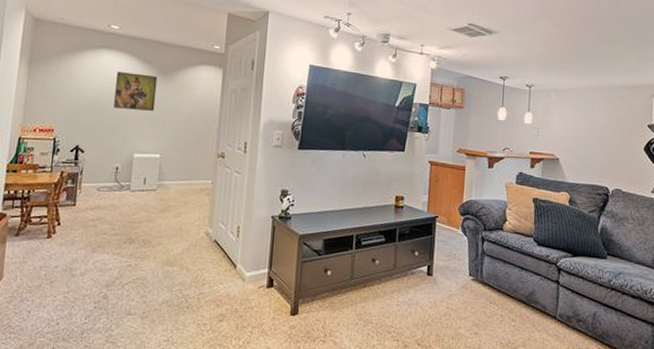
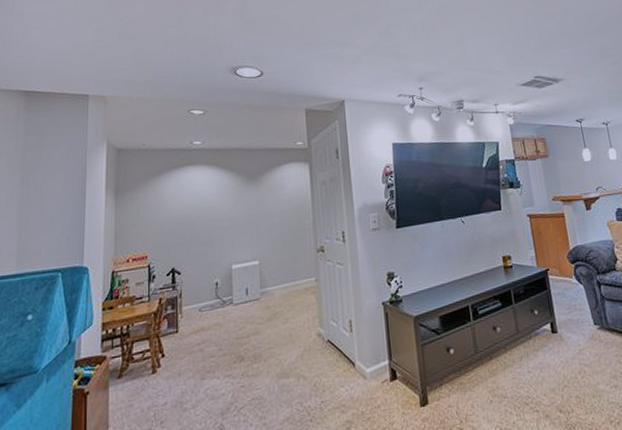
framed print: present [114,72,158,111] -> none [205,183,247,222]

